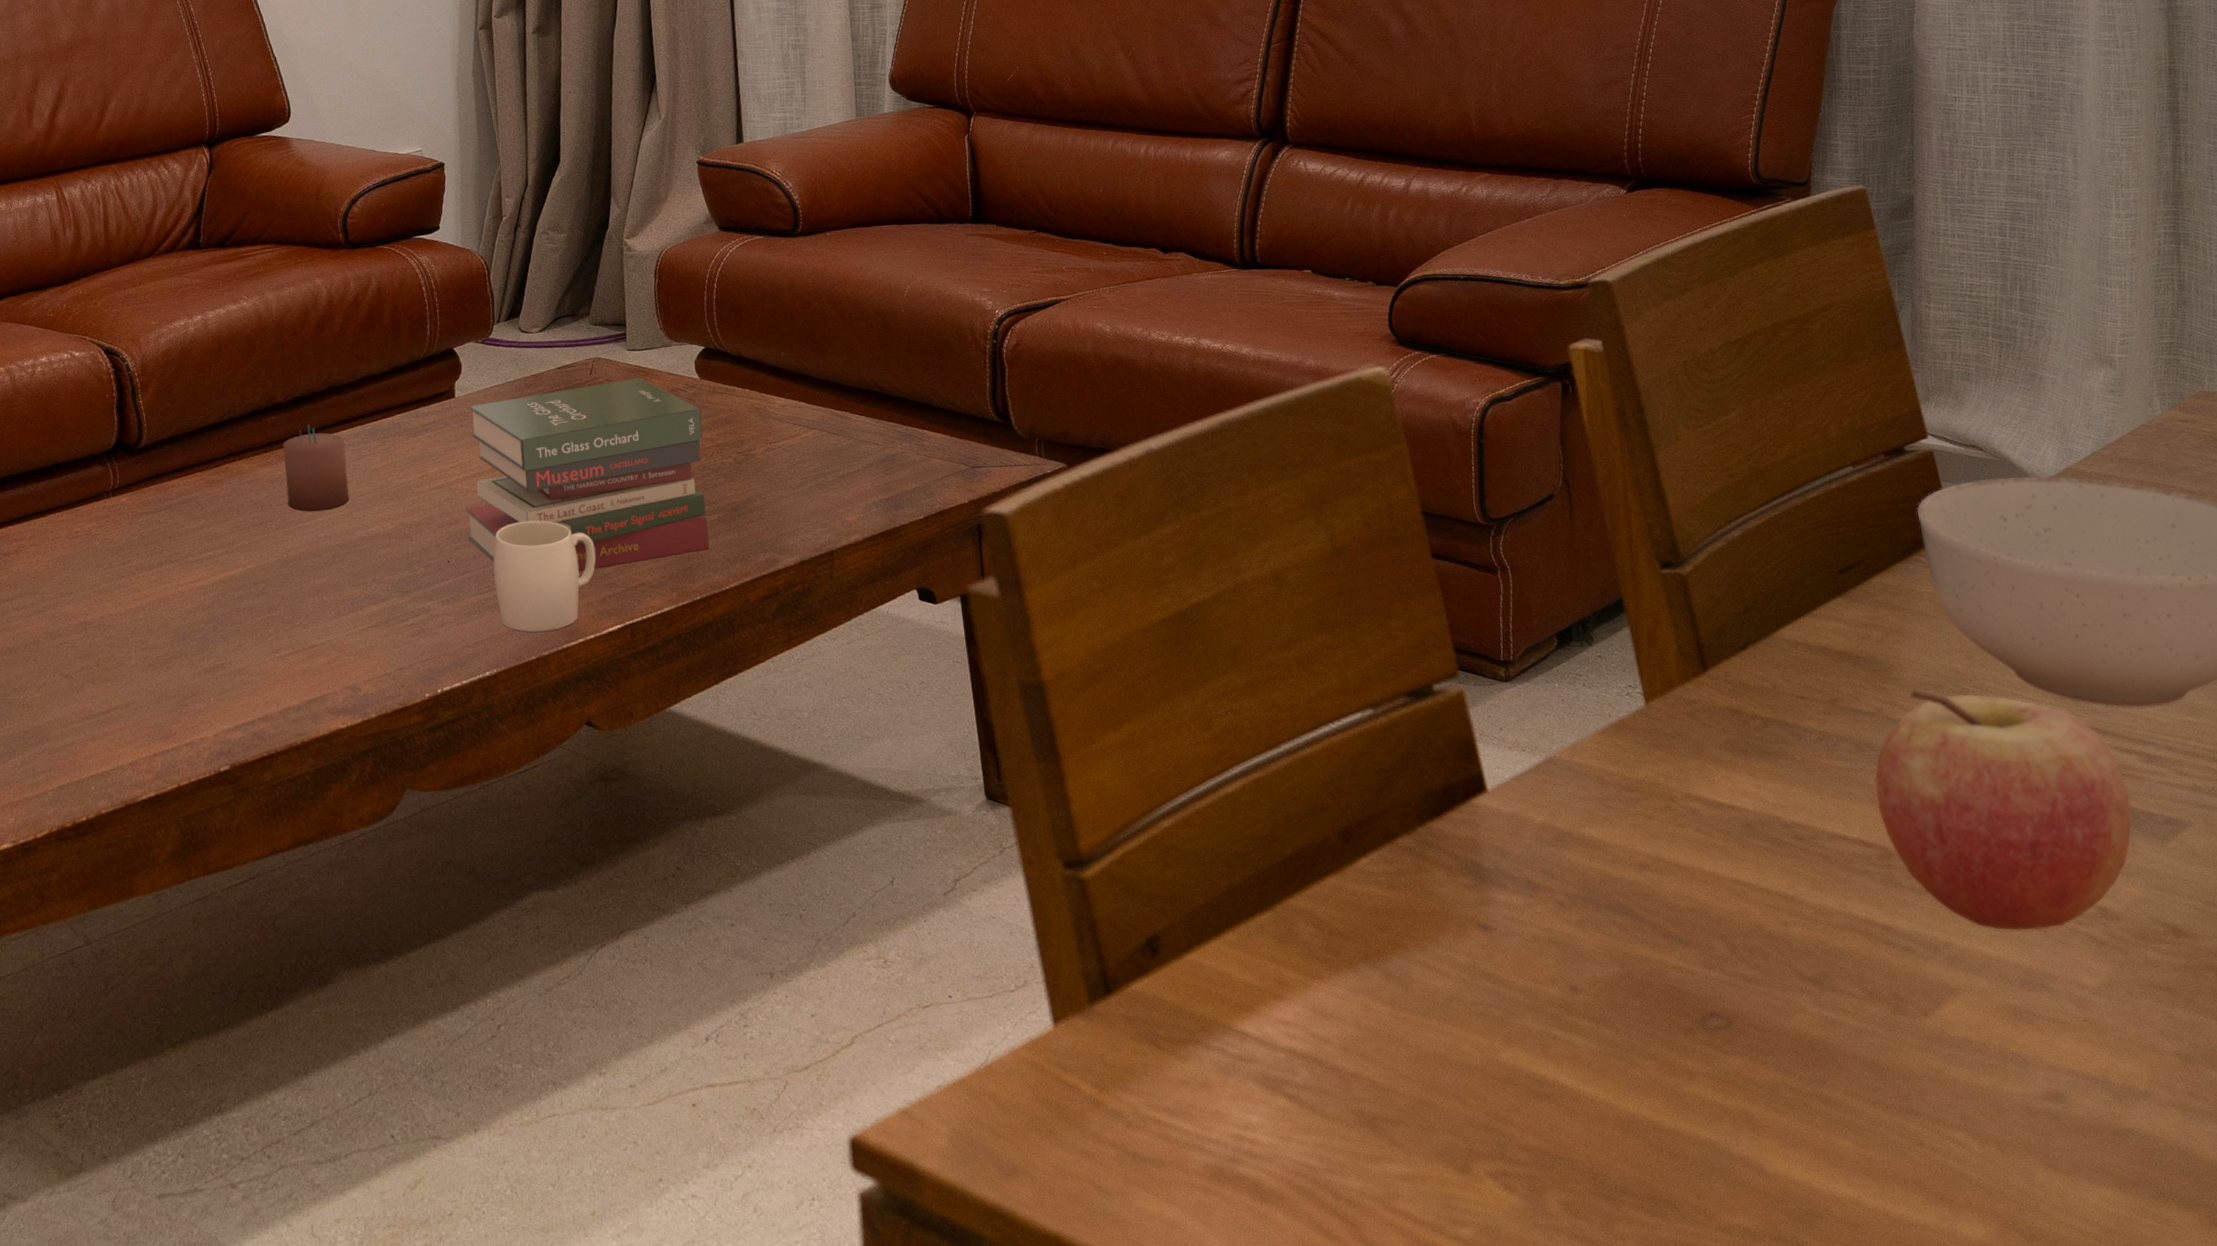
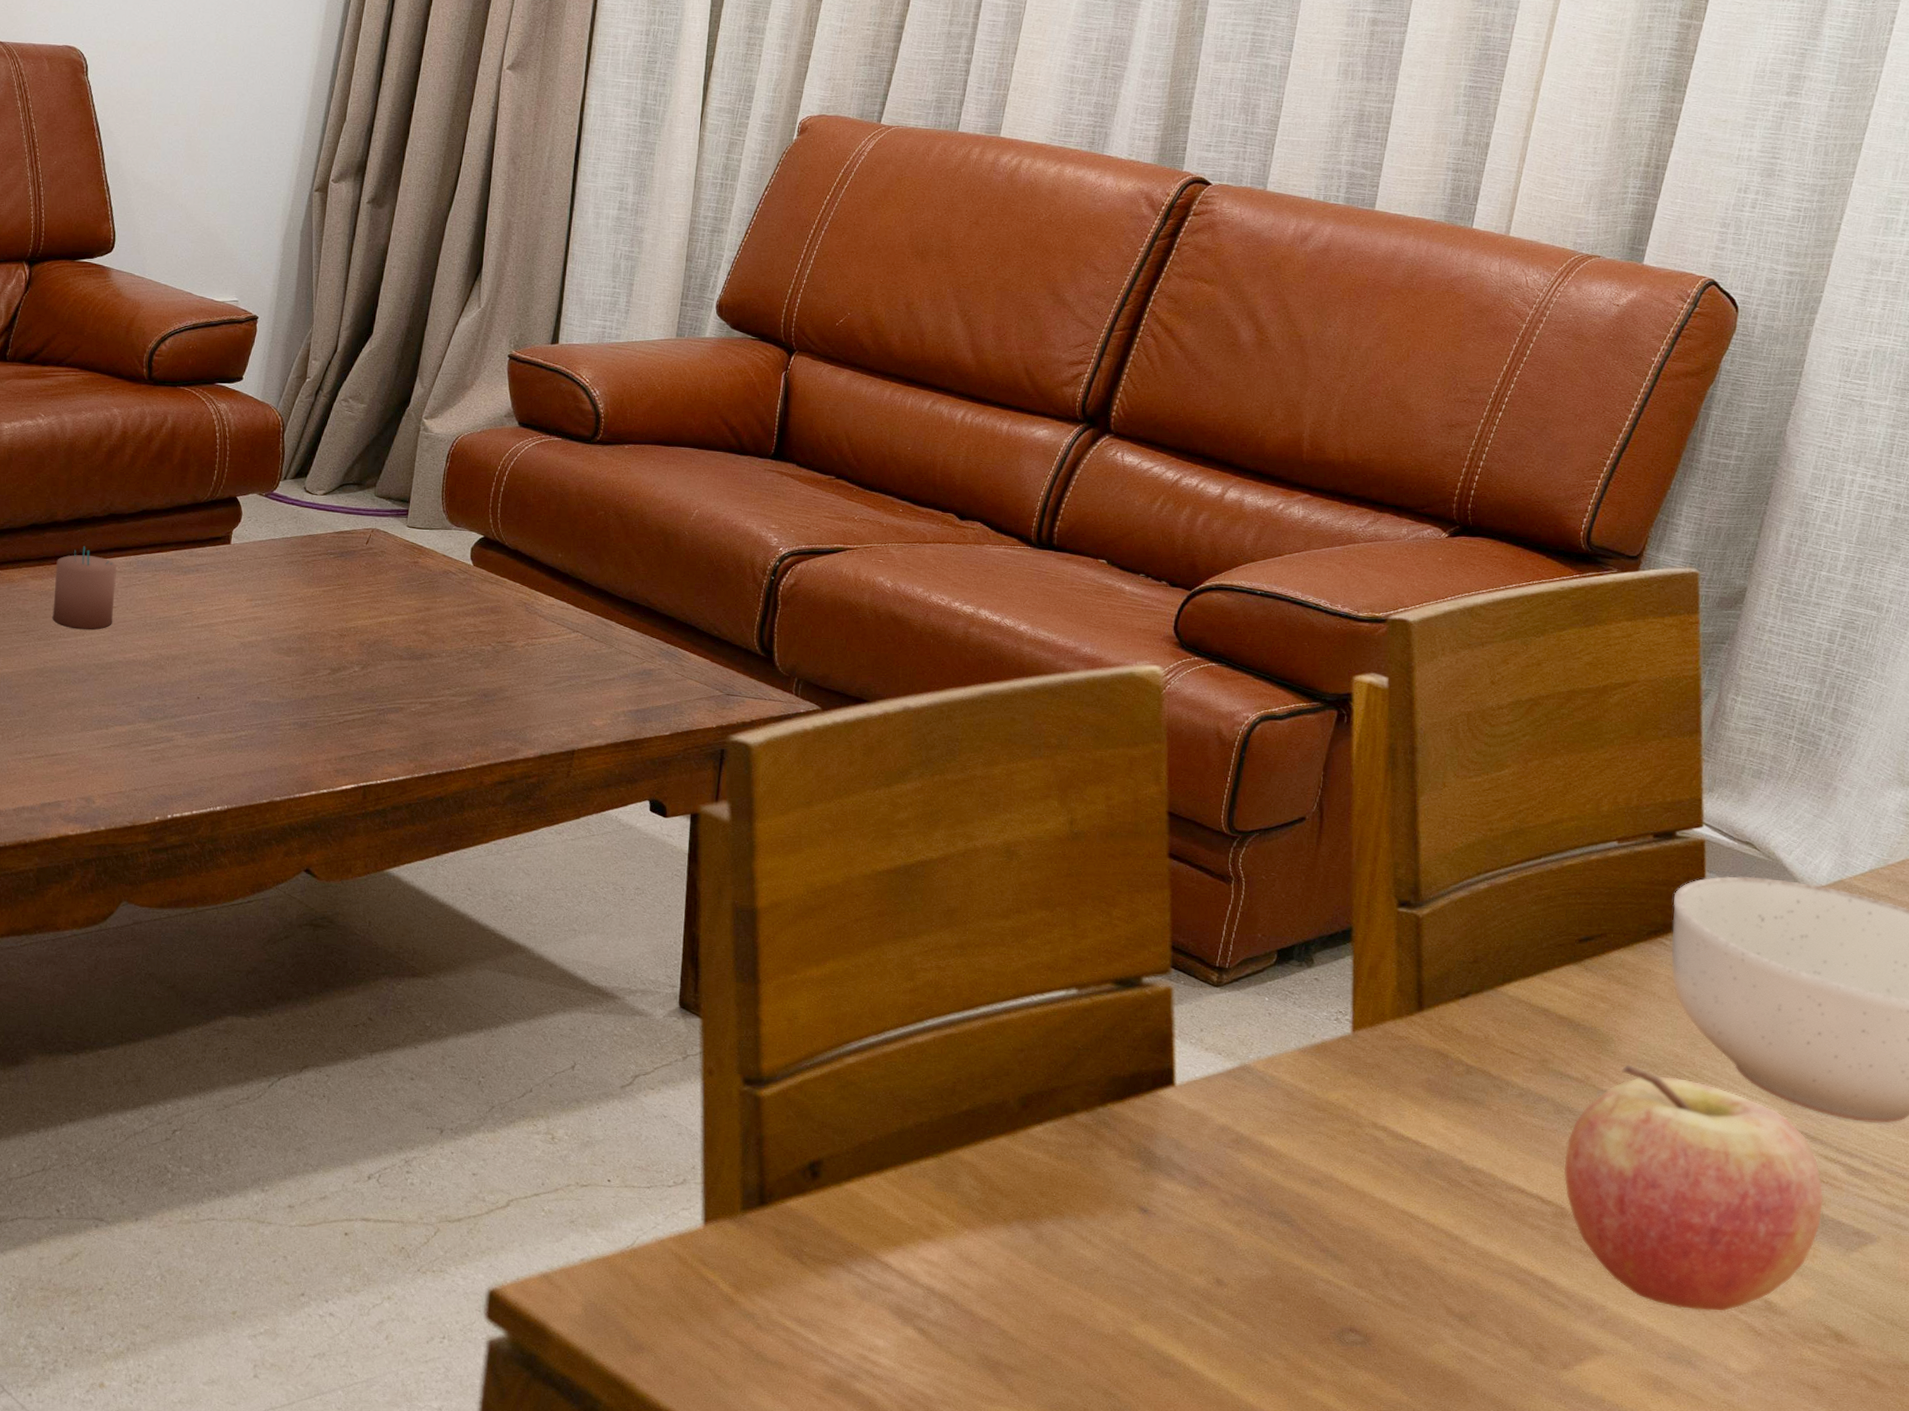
books: present [465,378,710,572] -> none [221,554,469,729]
mug: present [493,520,596,633] -> none [239,671,343,780]

